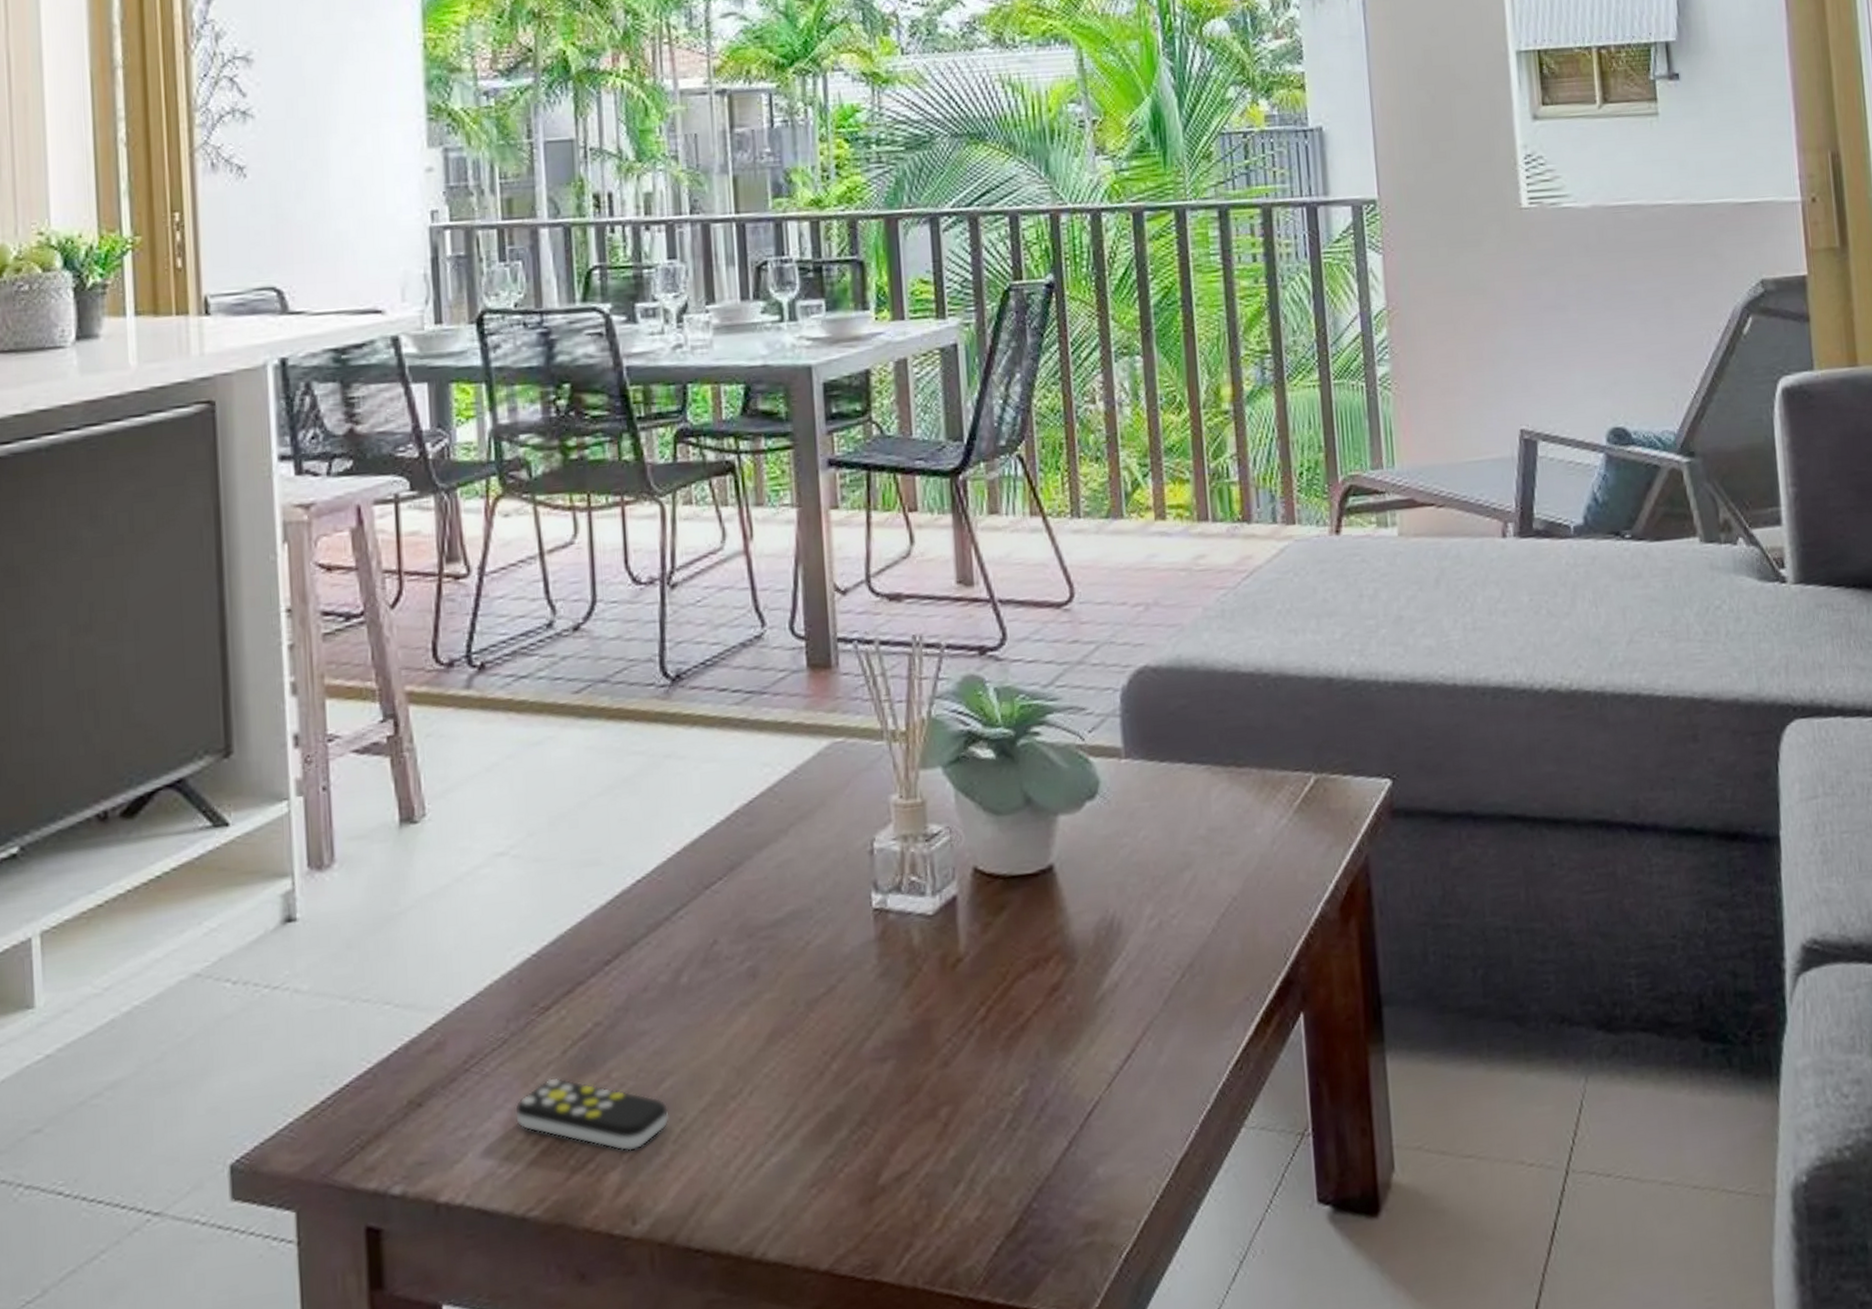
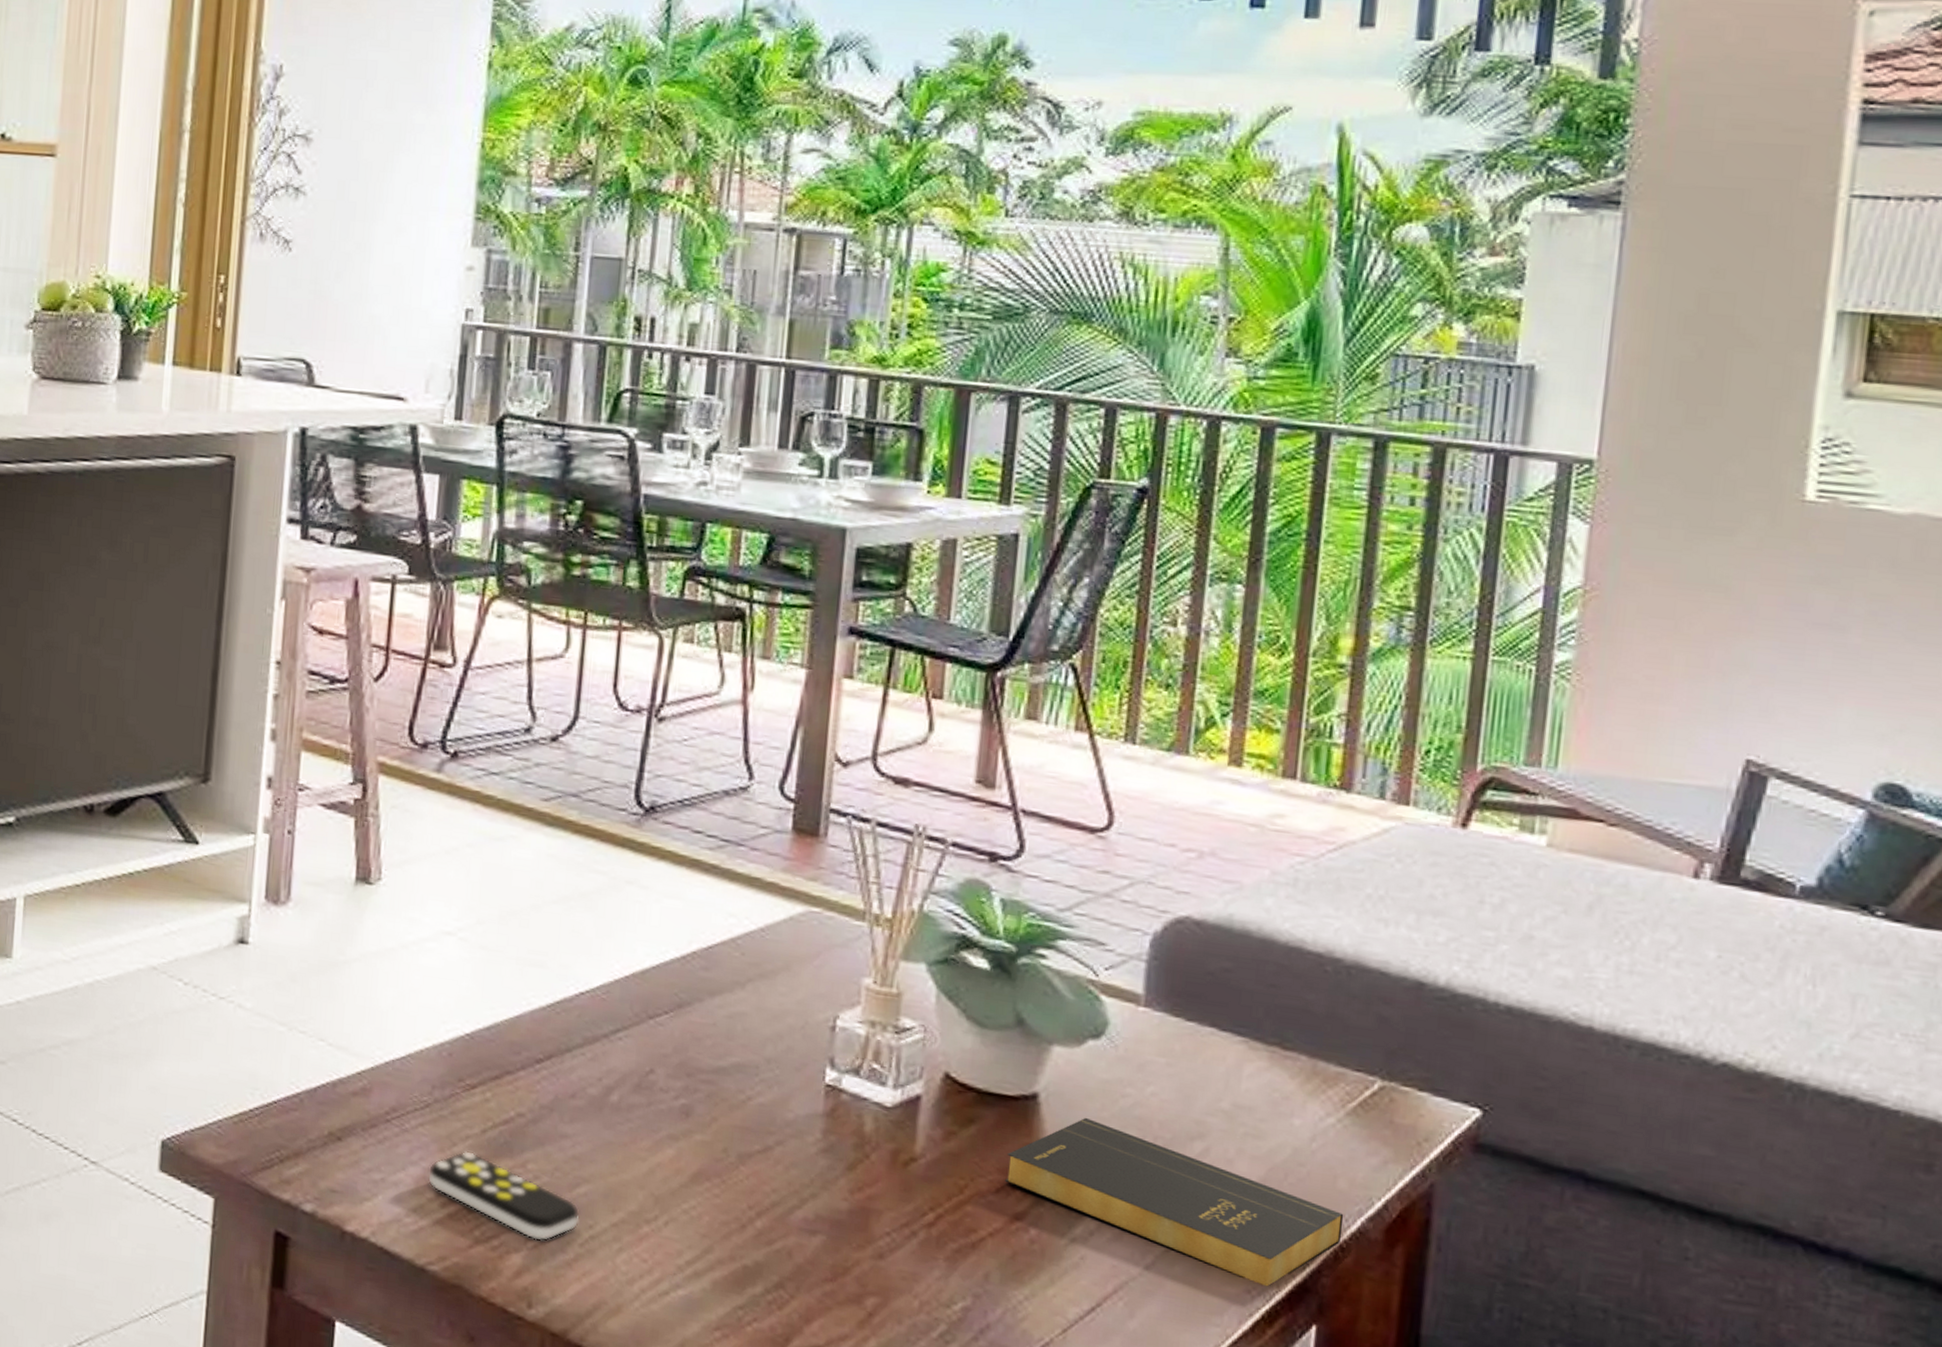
book: none [1036,875,1309,990] -> present [1004,1117,1344,1287]

